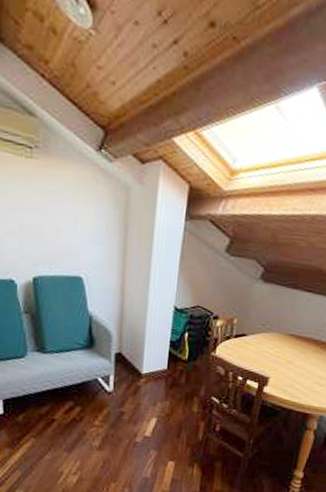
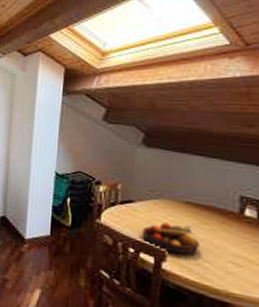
fruit bowl: none [250,353,296,379] -> present [142,222,199,254]

